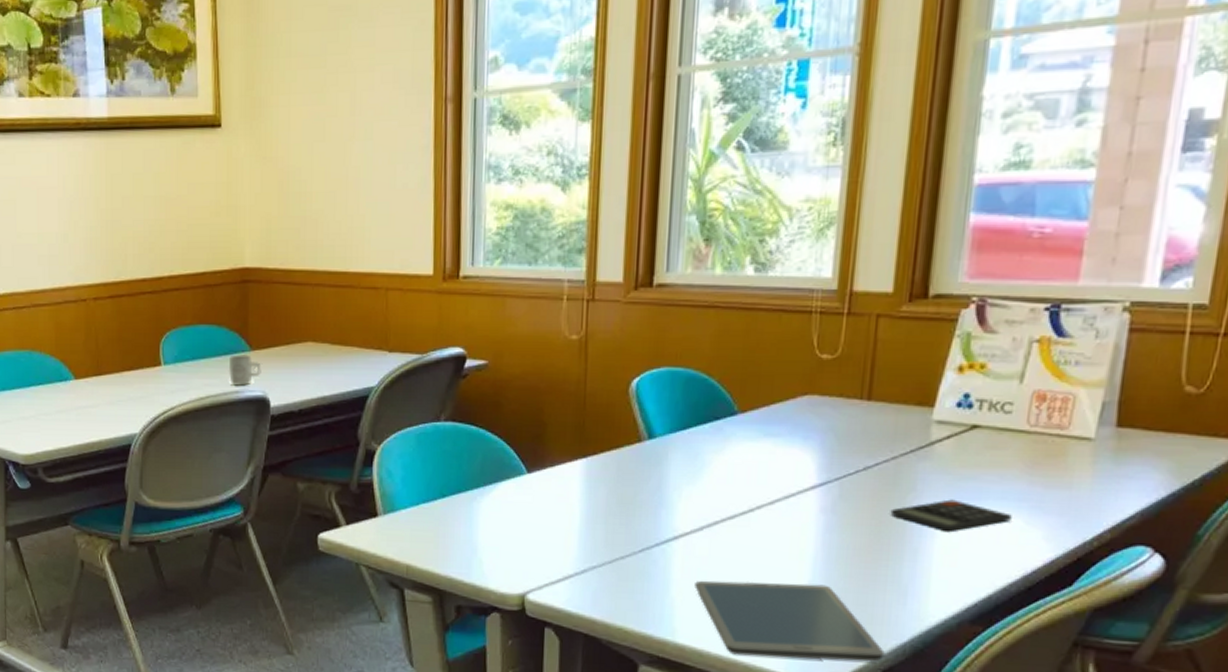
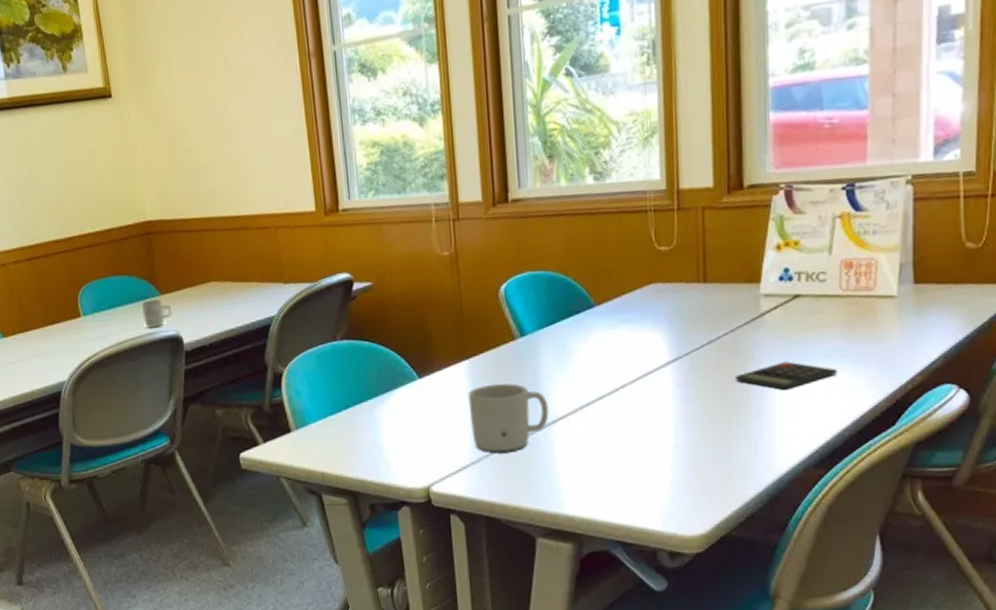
mug: none [580,489,671,566] -> present [468,383,549,453]
tablet: present [694,580,885,662] -> none [576,448,746,519]

